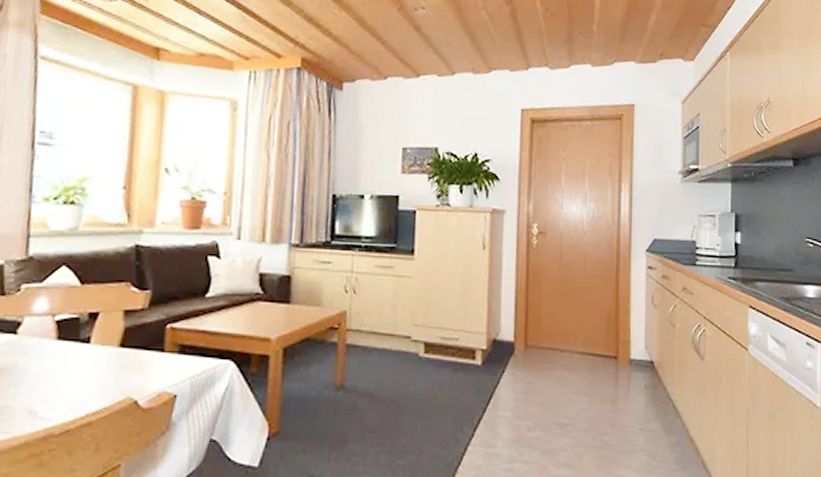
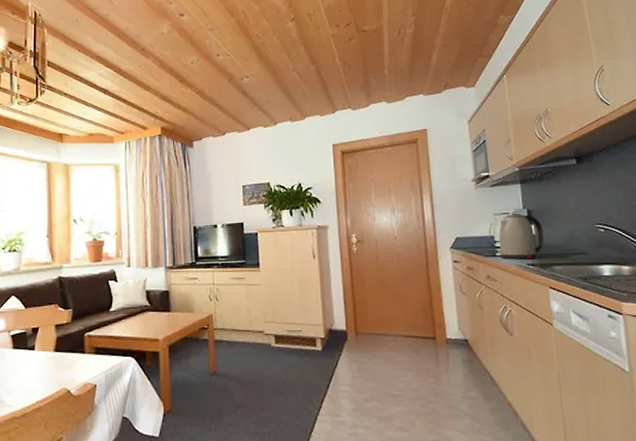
kettle: none [701,217,749,272] -> present [498,214,544,260]

